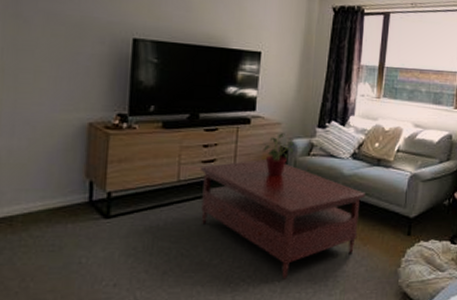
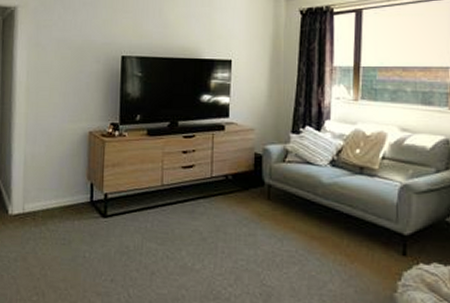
coffee table: present [201,159,365,280] -> none [181,165,348,293]
potted plant: present [262,133,294,177] -> none [237,139,269,184]

